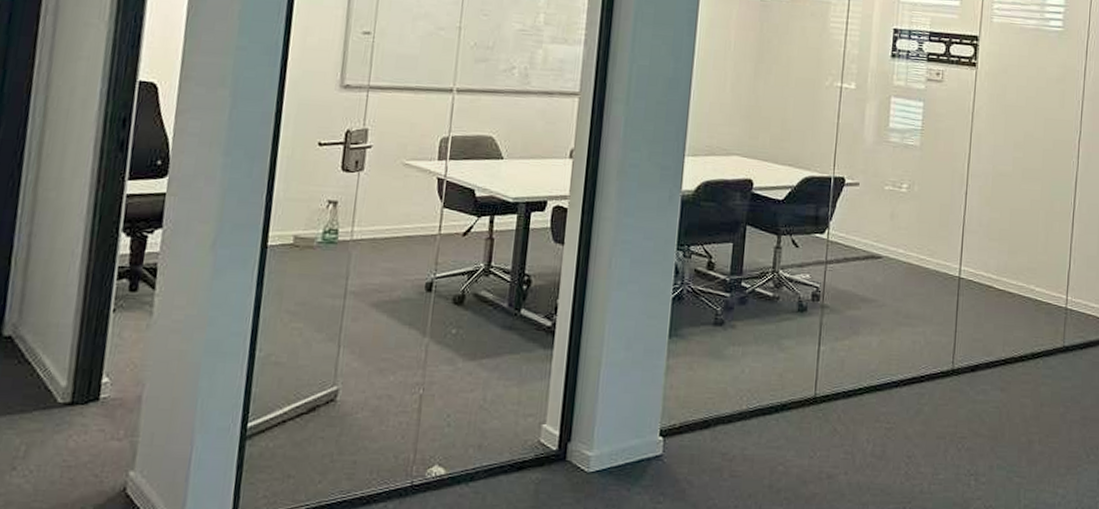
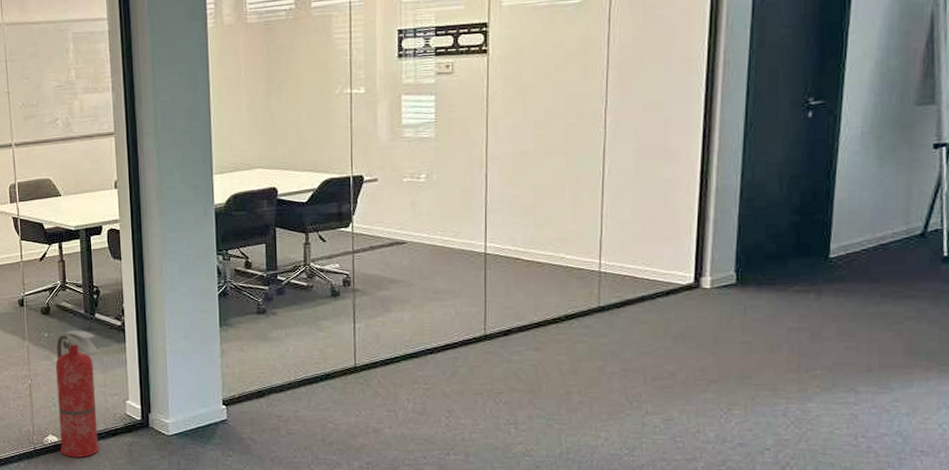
fire extinguisher: none [446,328,517,498] -> present [55,330,100,457]

